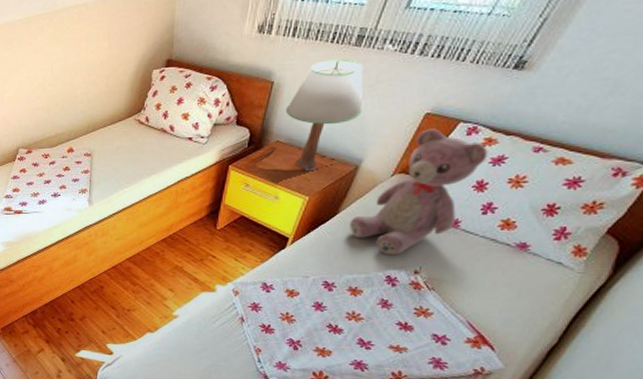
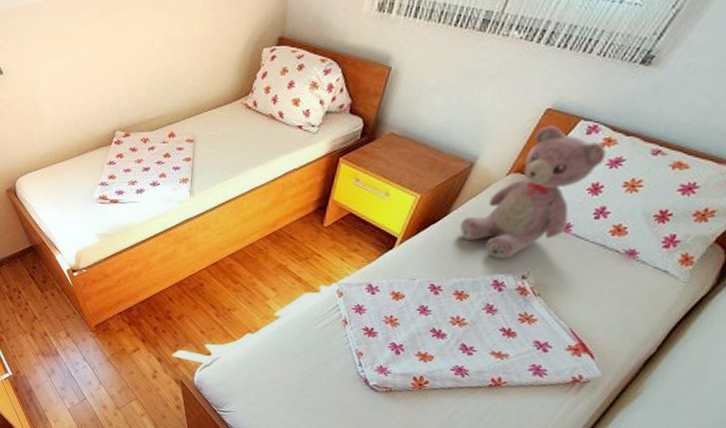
table lamp: present [285,59,363,171] -> none [401,45,486,167]

